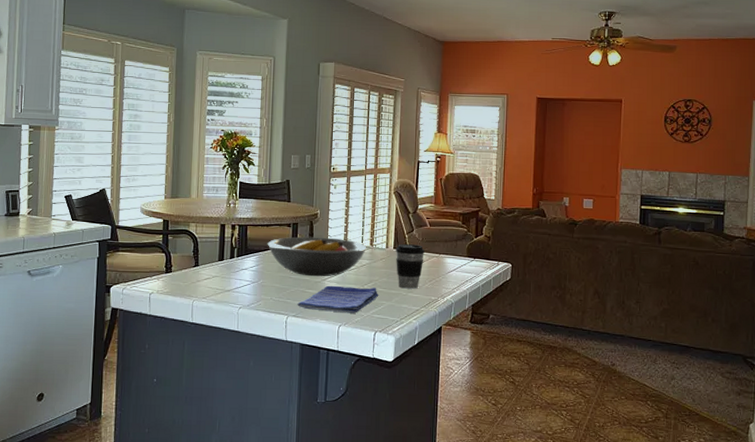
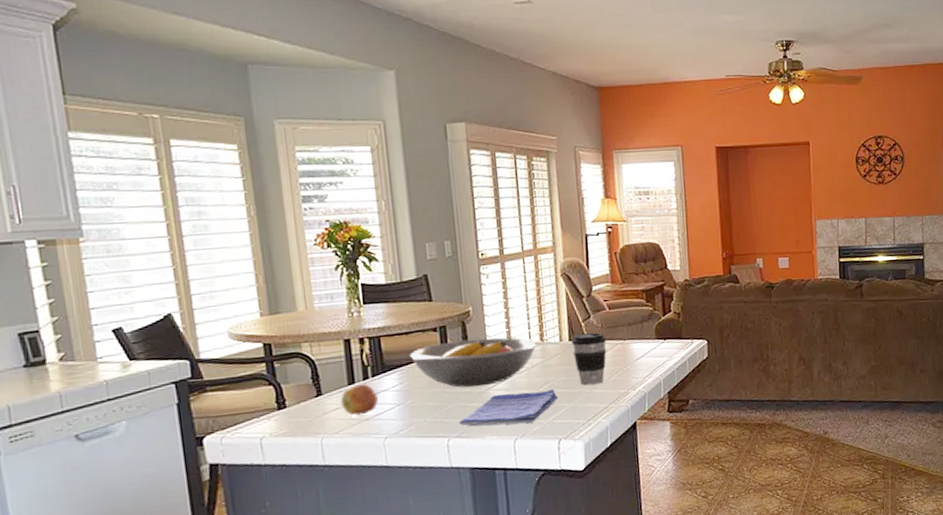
apple: none [211,260,240,287] -> present [341,382,379,416]

